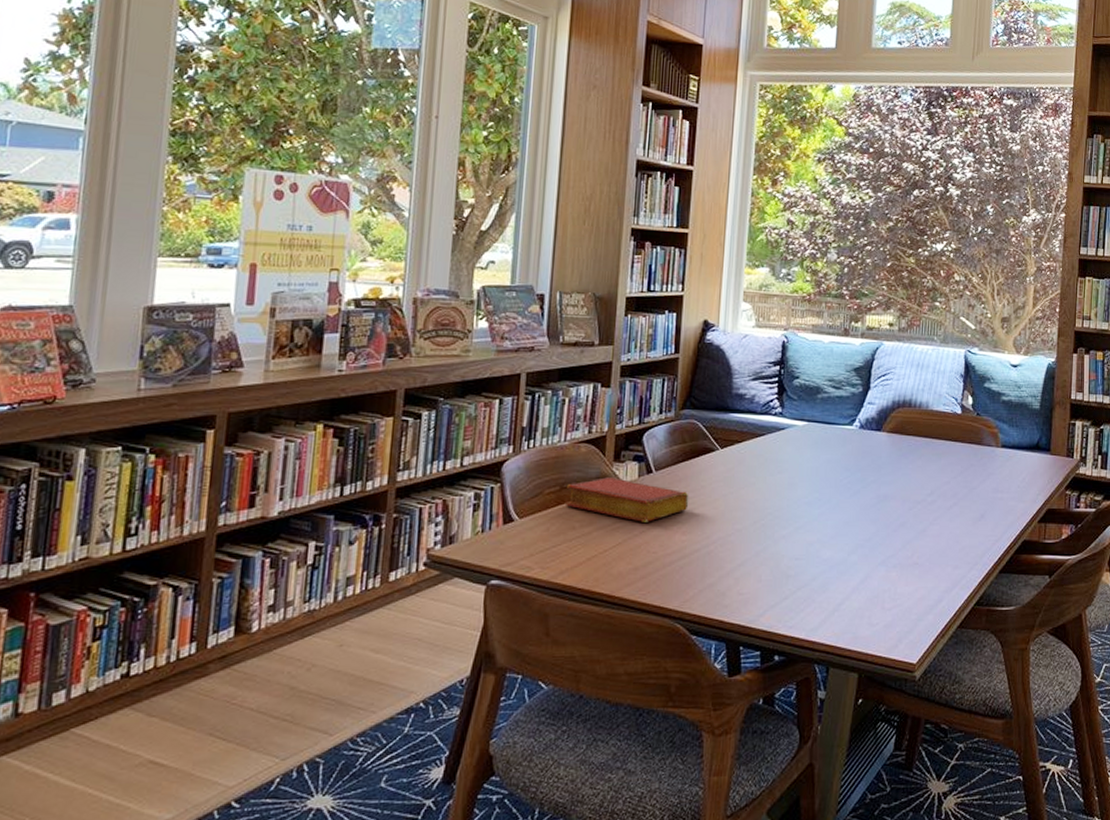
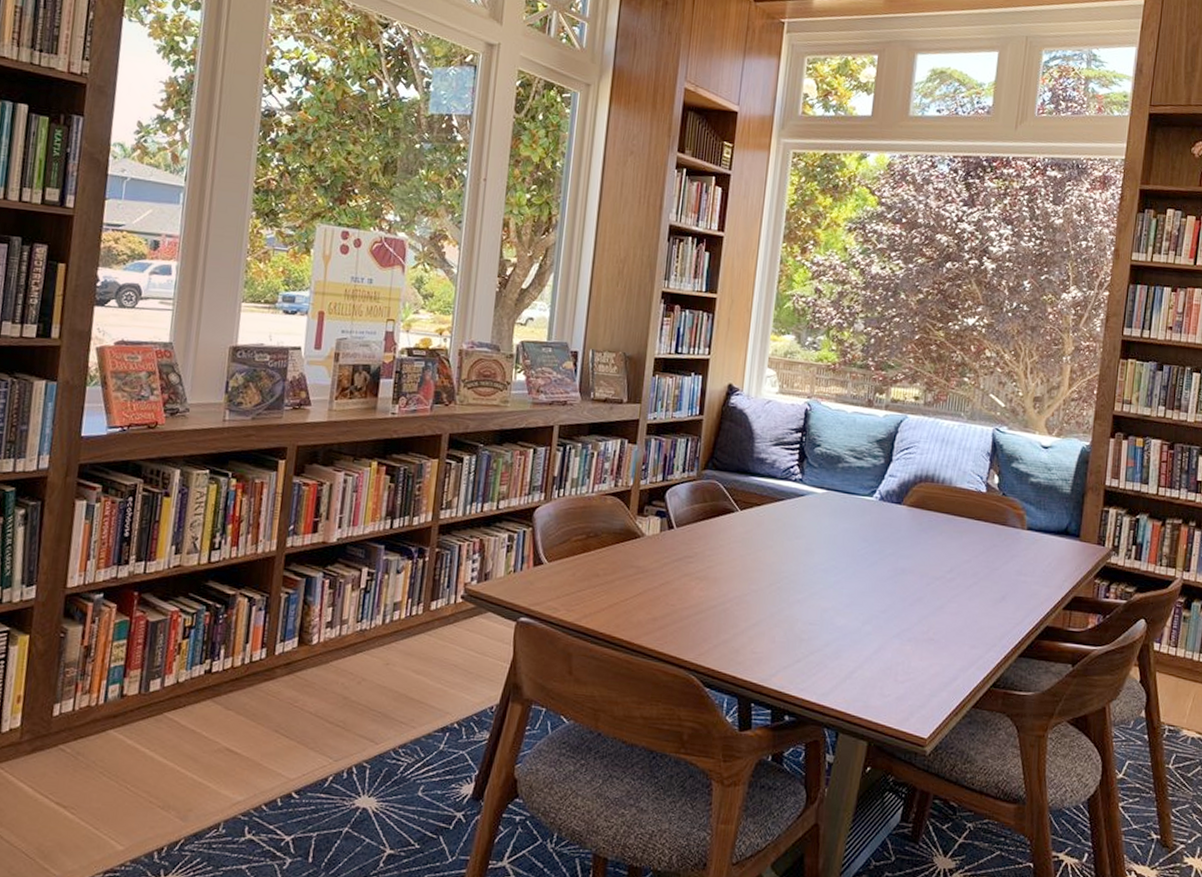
book: present [564,477,689,522] -> none [590,529,708,576]

